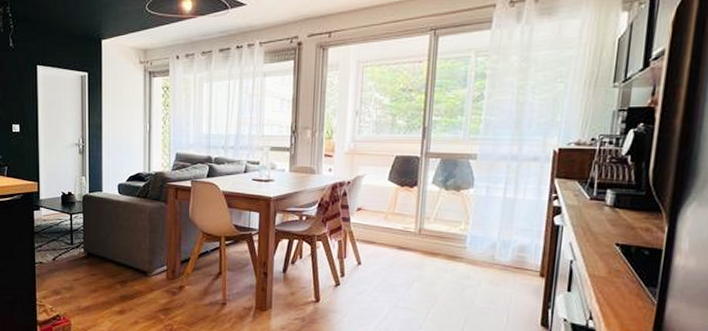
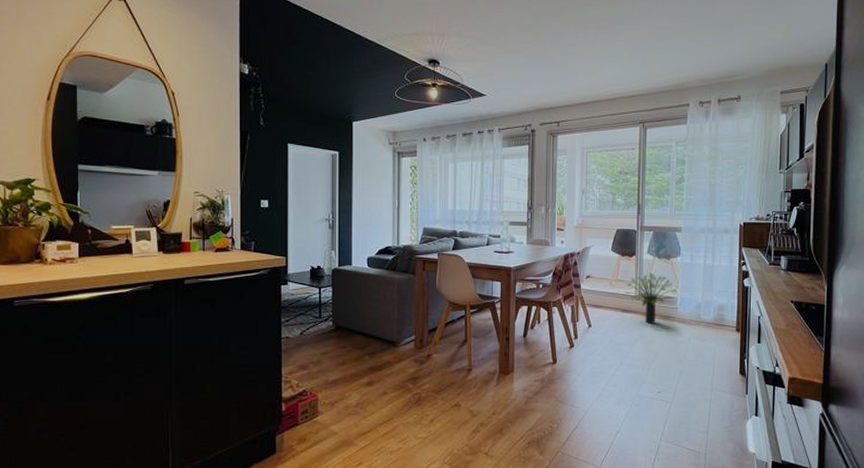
potted plant: none [405,206,467,264] -> present [626,272,677,324]

